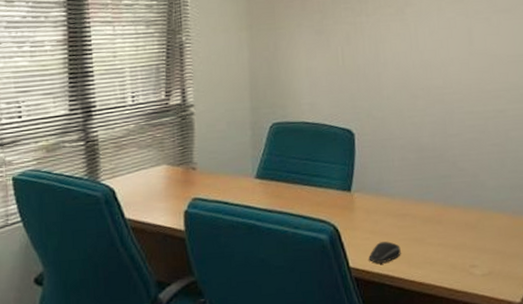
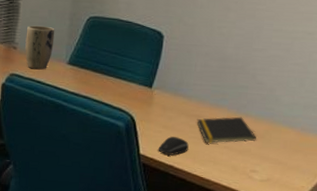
plant pot: none [204,140,238,190] -> present [25,25,55,70]
notepad: none [404,209,469,243] -> present [197,116,256,143]

